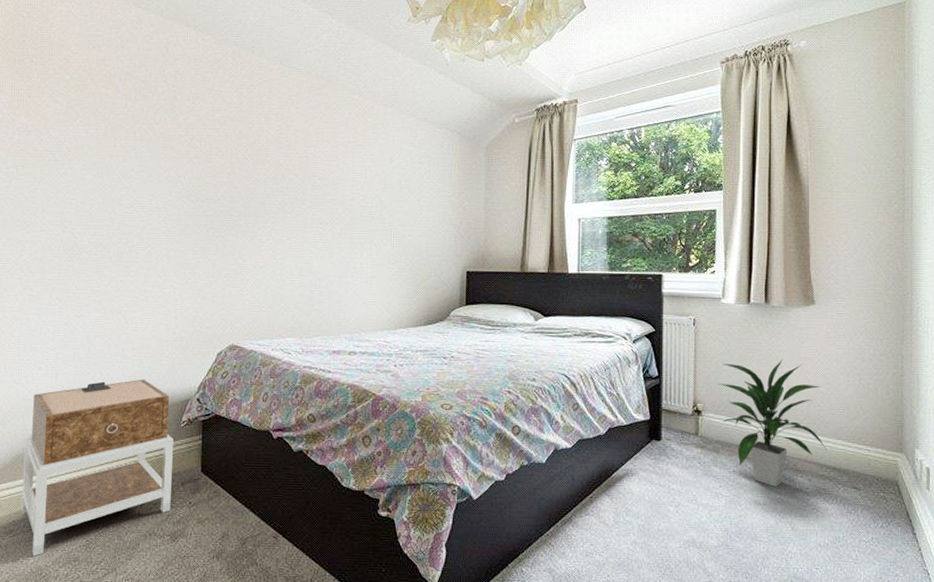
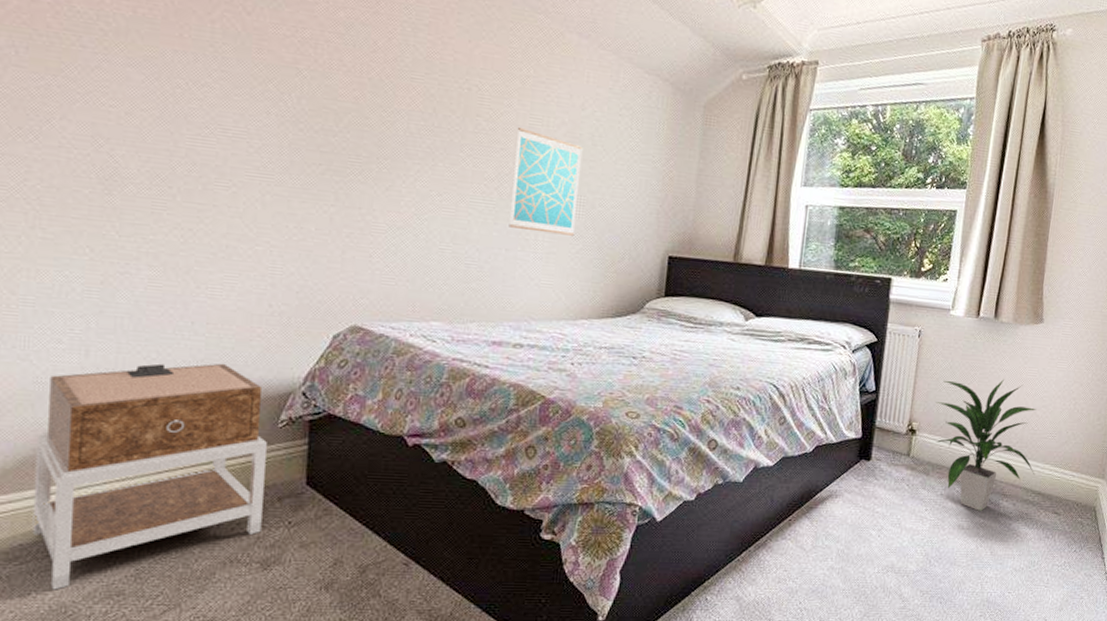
wall art: none [340,182,393,262] -> present [508,128,583,236]

